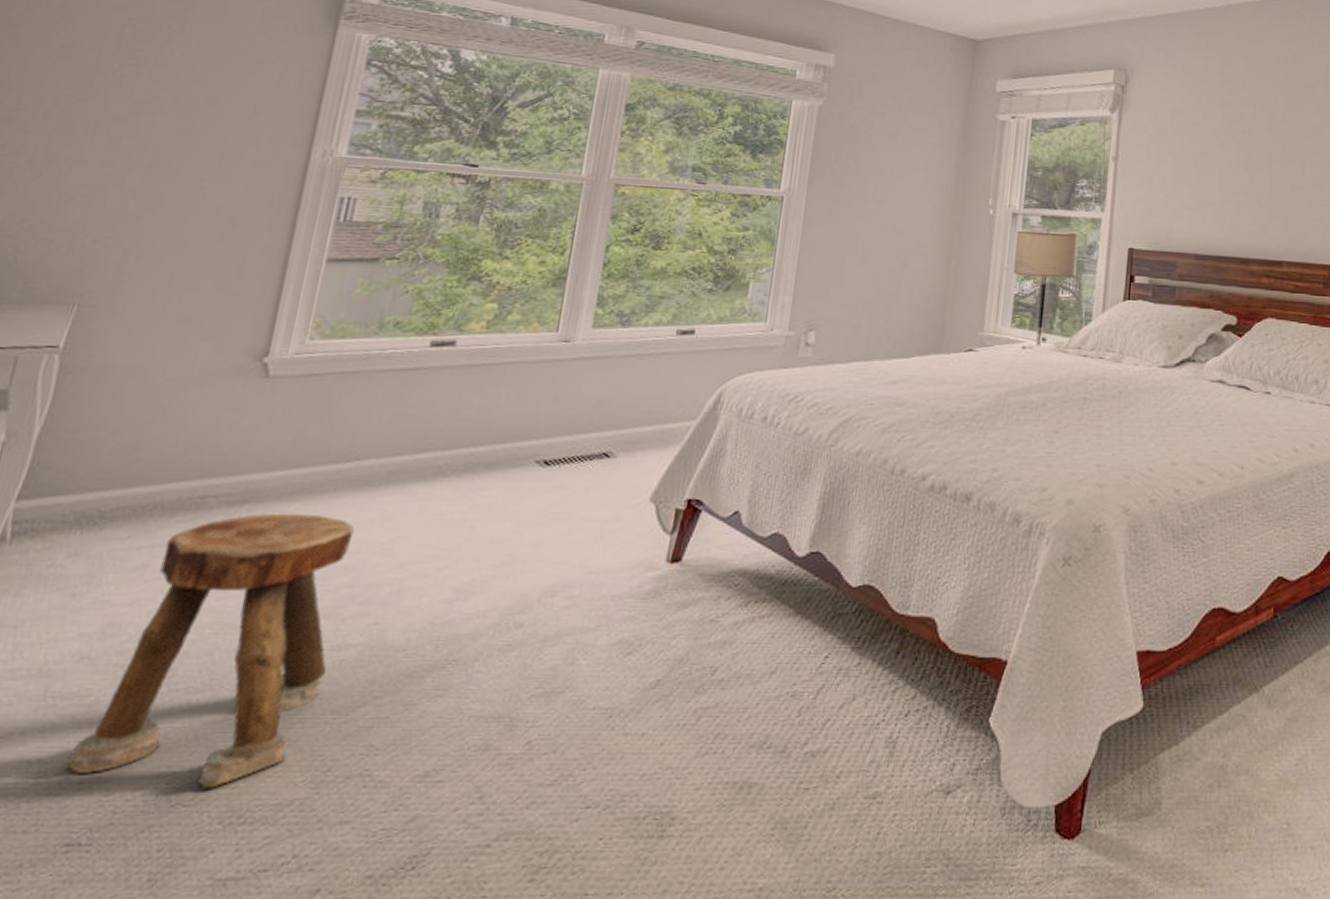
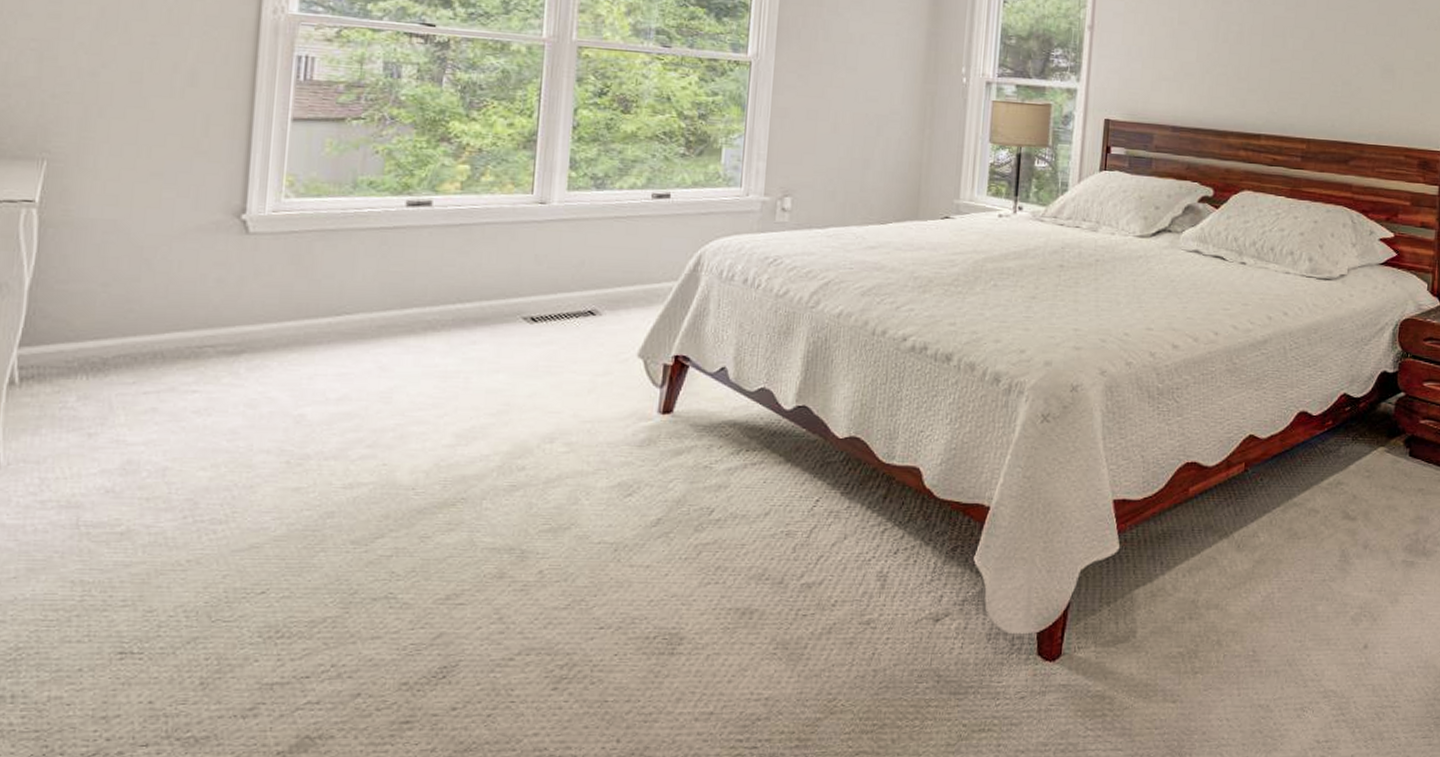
stool: present [66,512,355,788] -> none [109,362,353,607]

